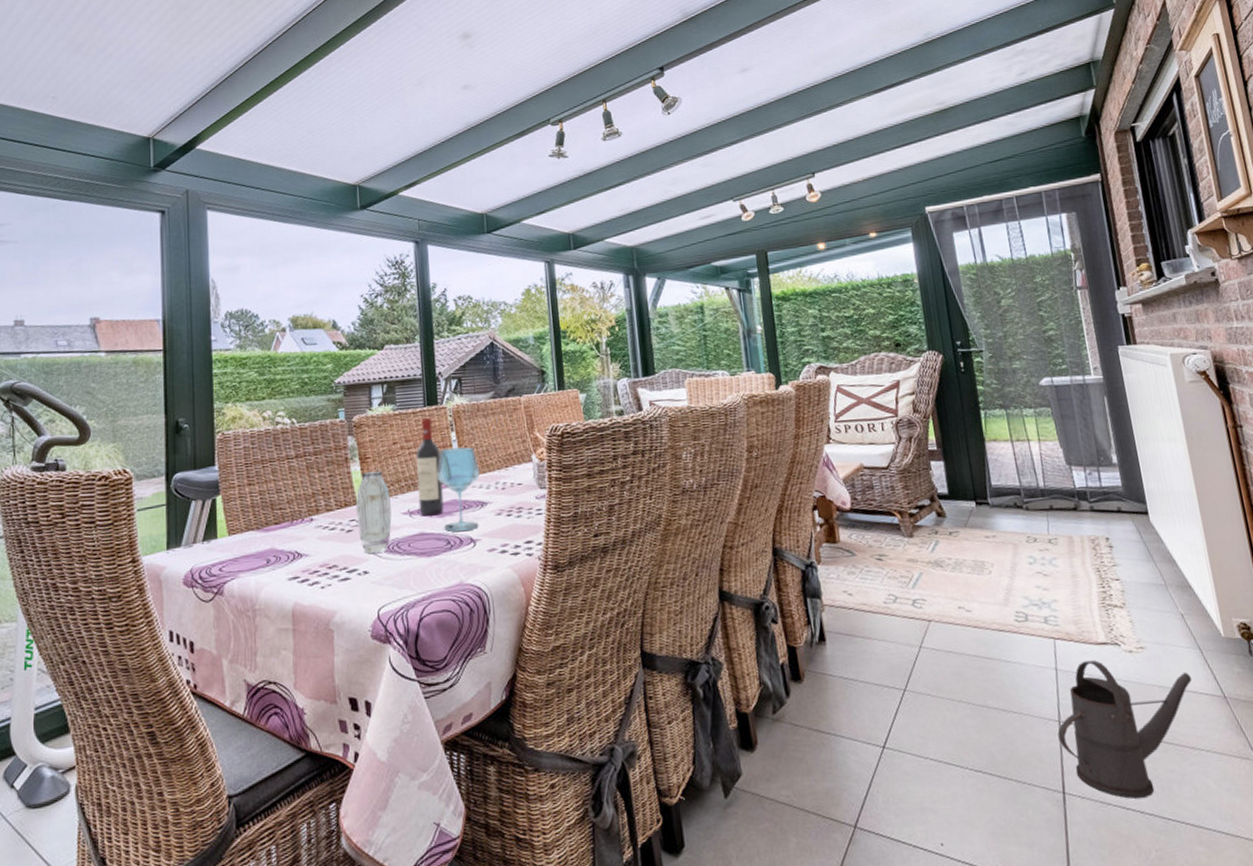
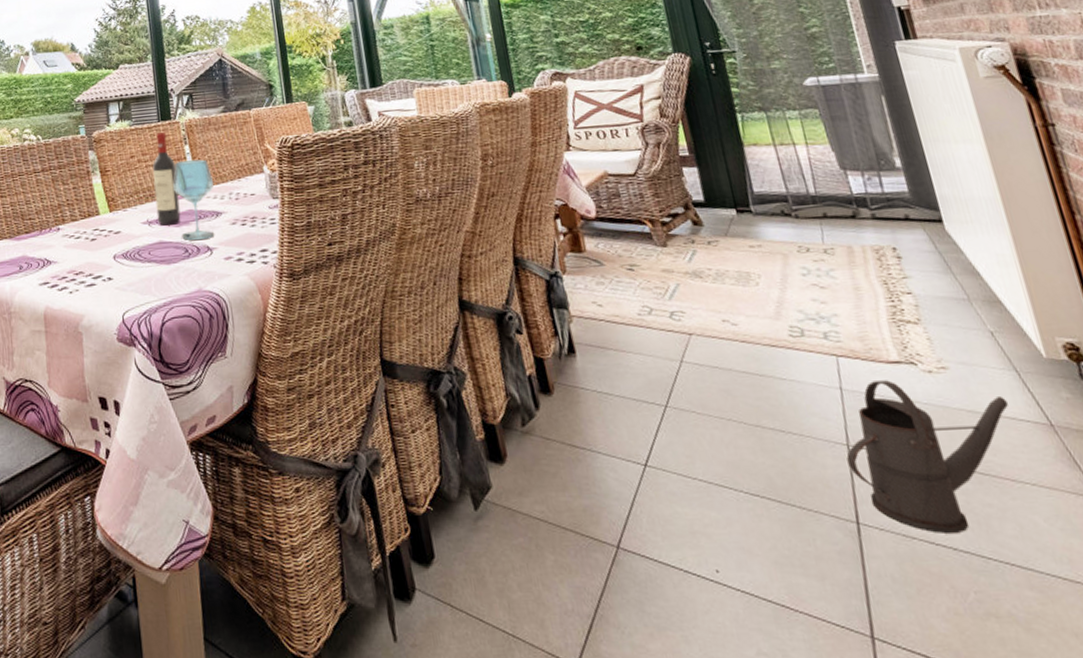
vase: present [355,470,392,554] -> none [98,183,132,261]

